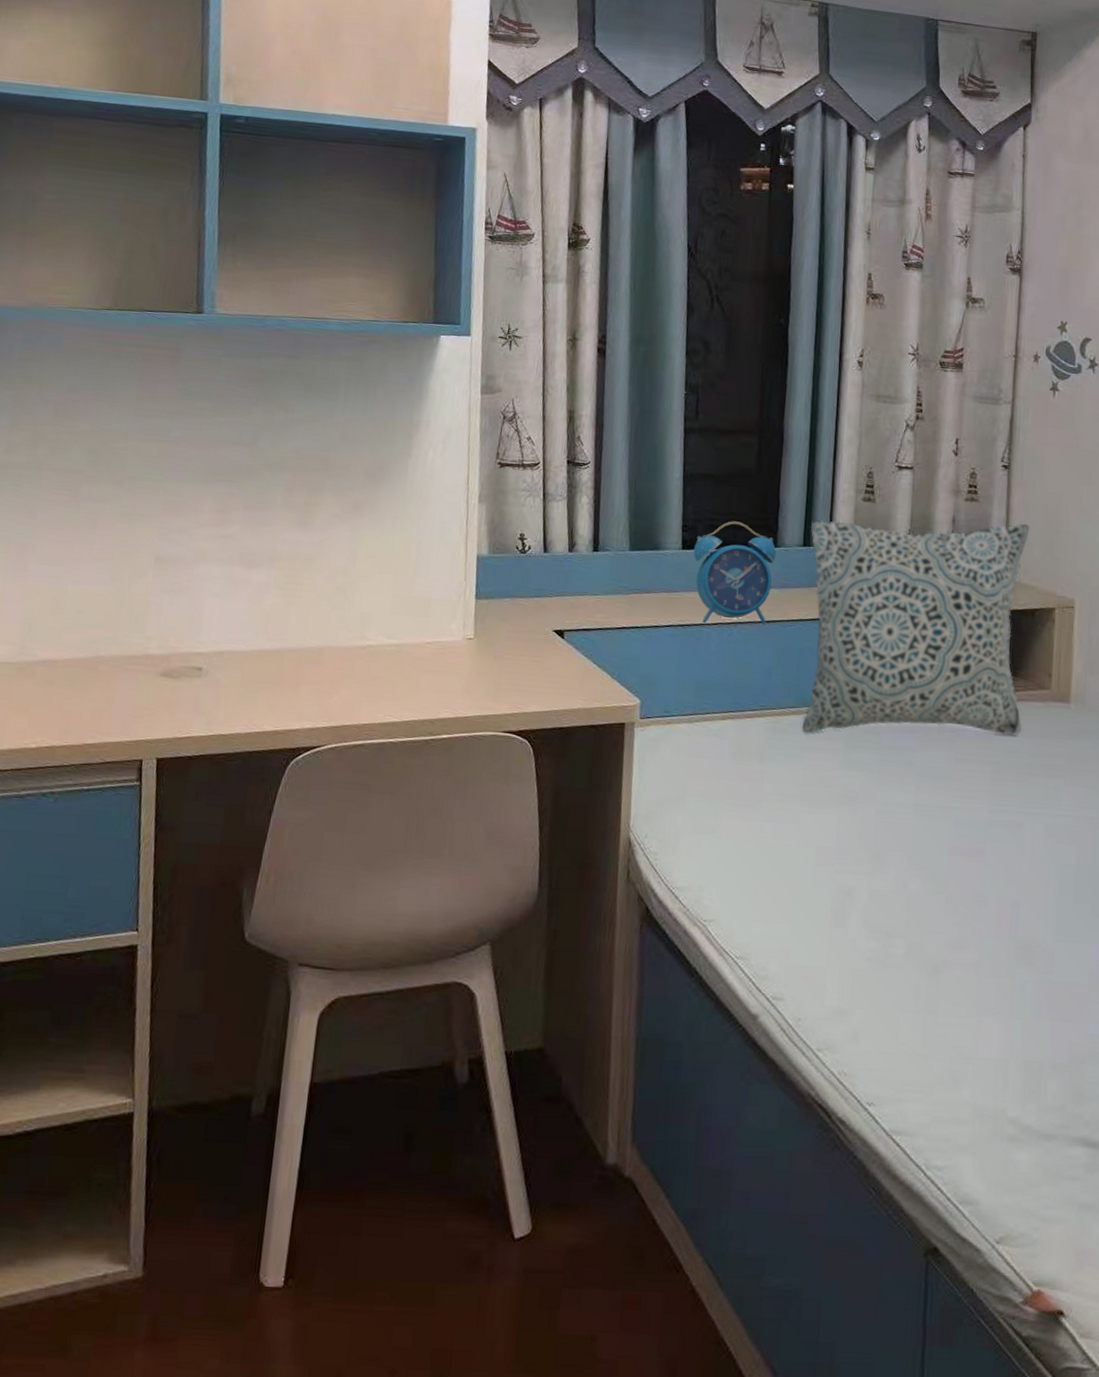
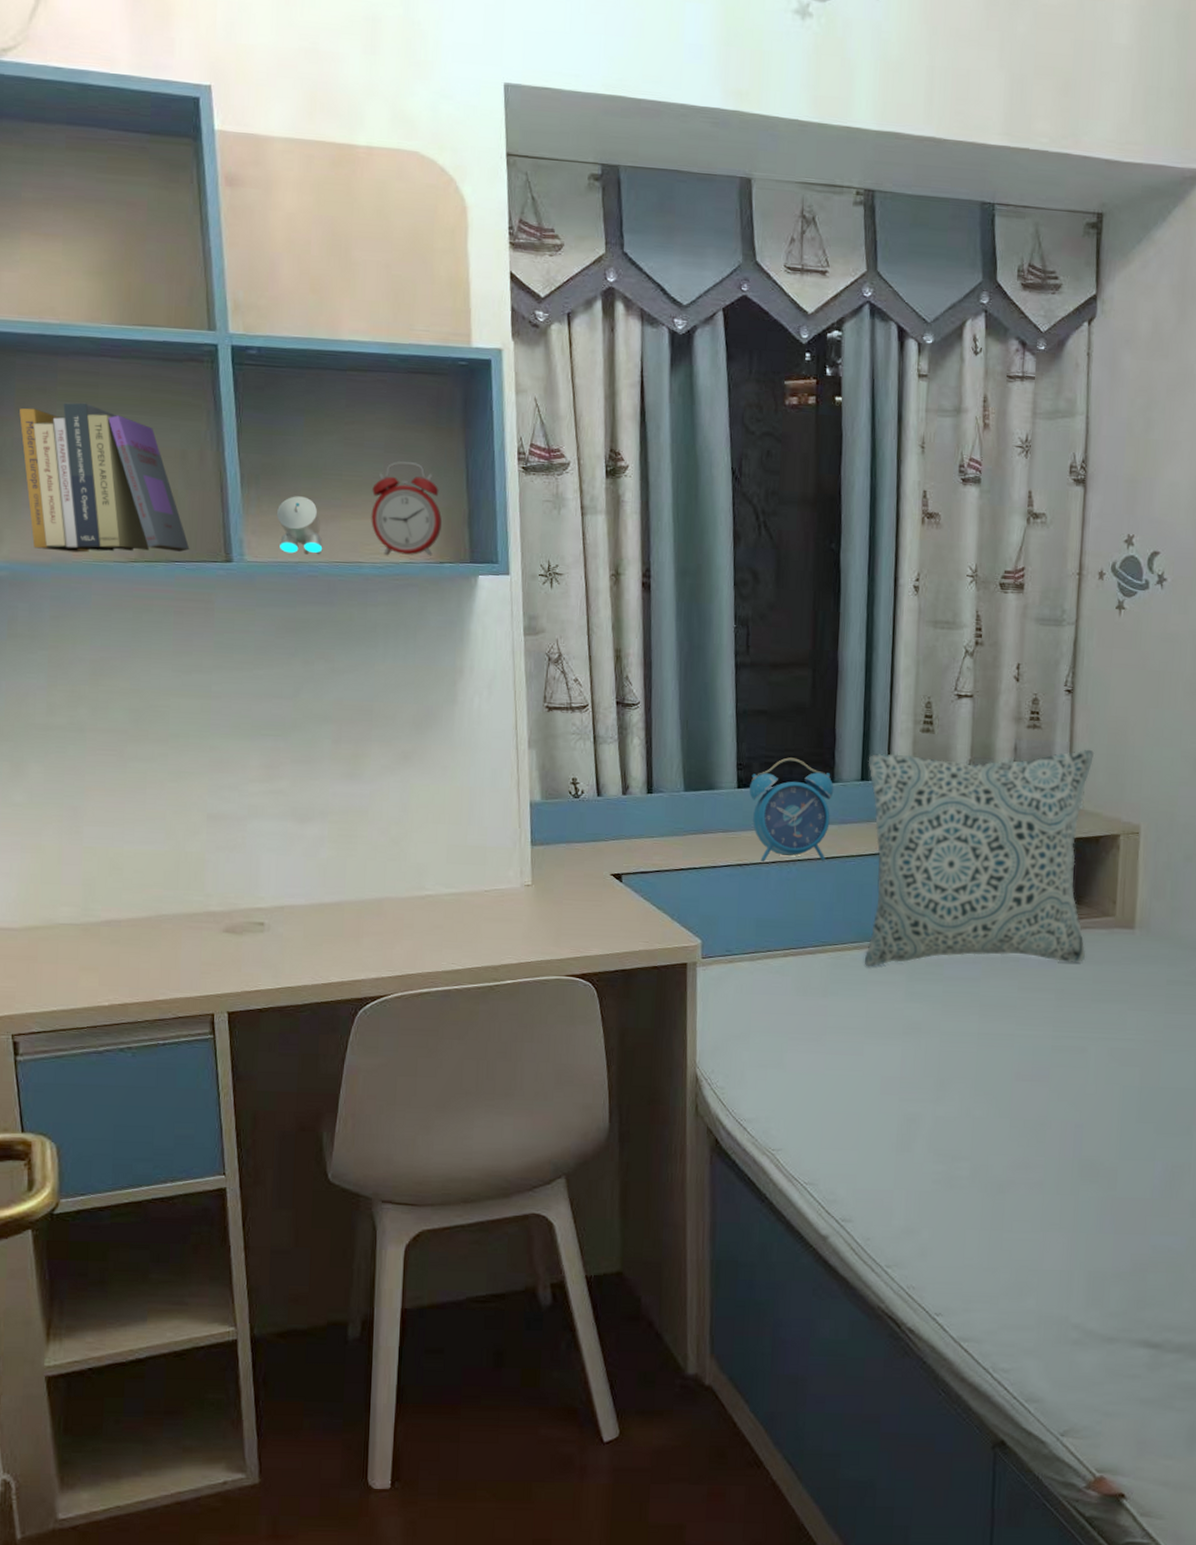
books: none [10,159,163,302] -> present [19,402,190,553]
toy robot: none [249,254,293,310] -> present [276,496,323,555]
alarm clock: none [340,226,409,316] -> present [371,461,442,556]

